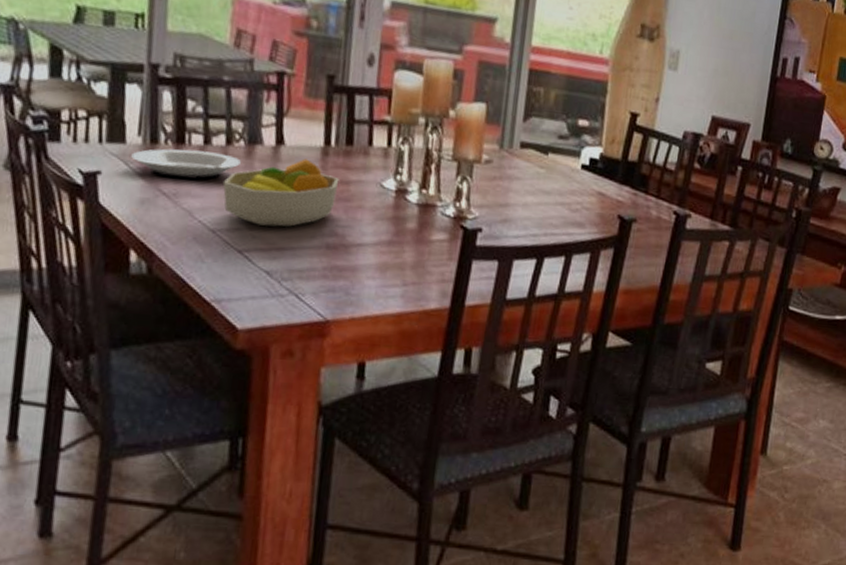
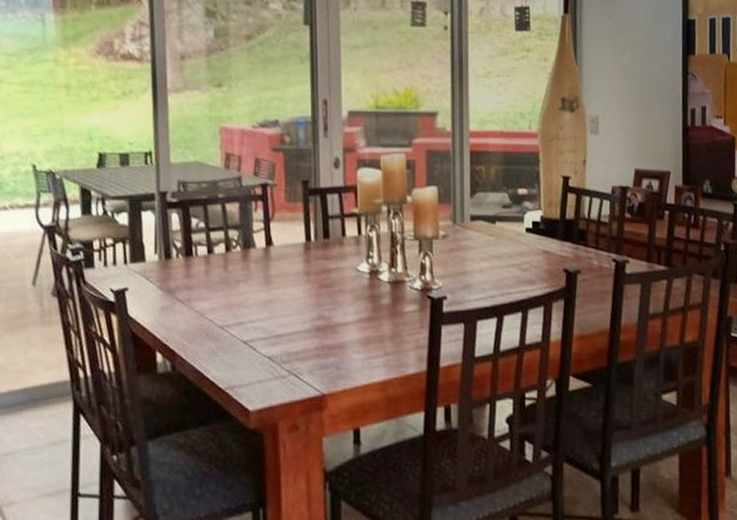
plate: present [131,148,241,180] -> none [151,260,239,286]
fruit bowl: present [222,158,340,227] -> none [226,255,321,317]

